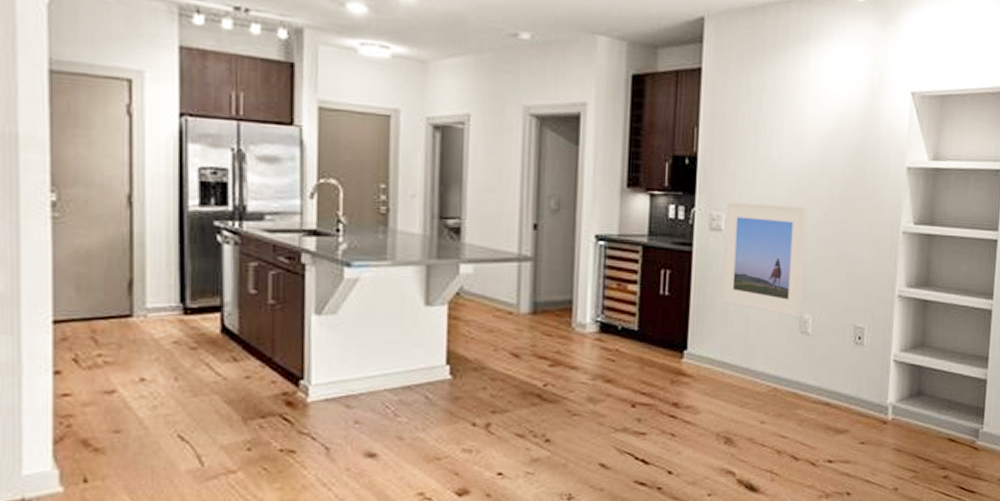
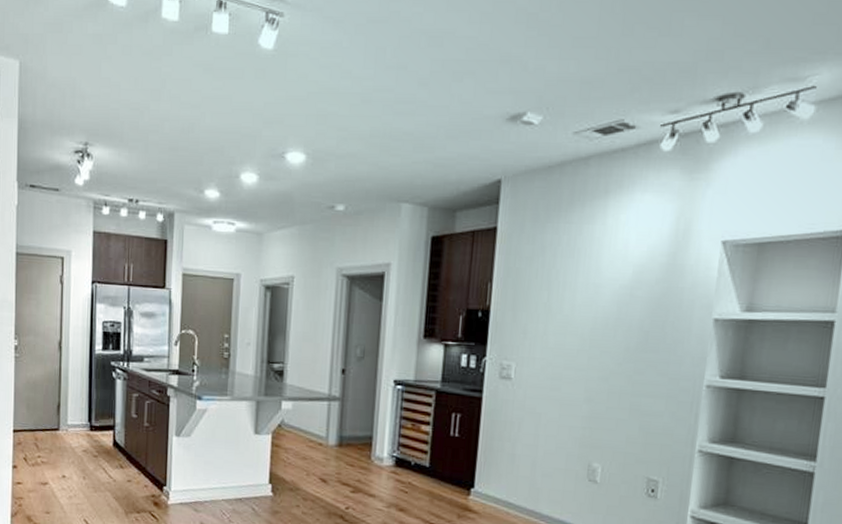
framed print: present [722,202,808,318] -> none [509,352,601,467]

